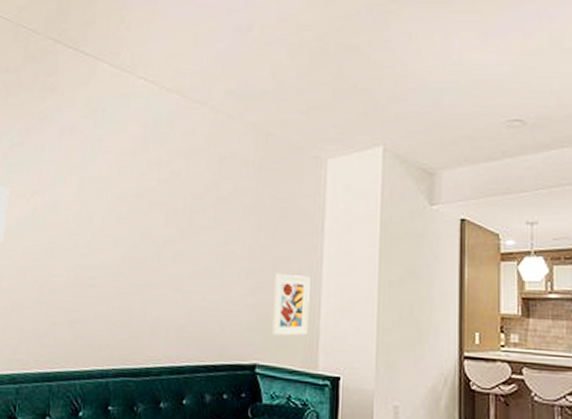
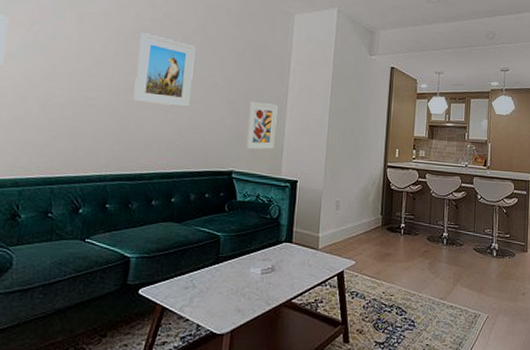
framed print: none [137,196,208,283] -> present [133,33,196,107]

